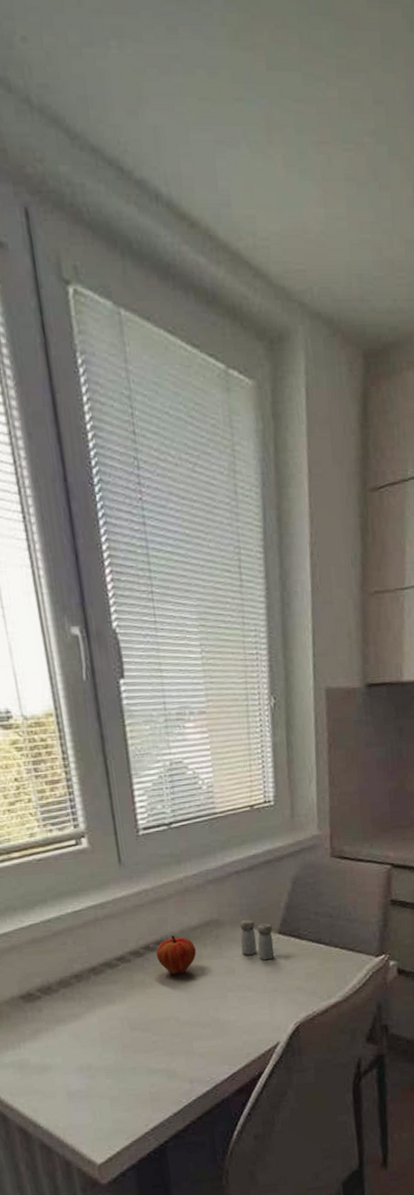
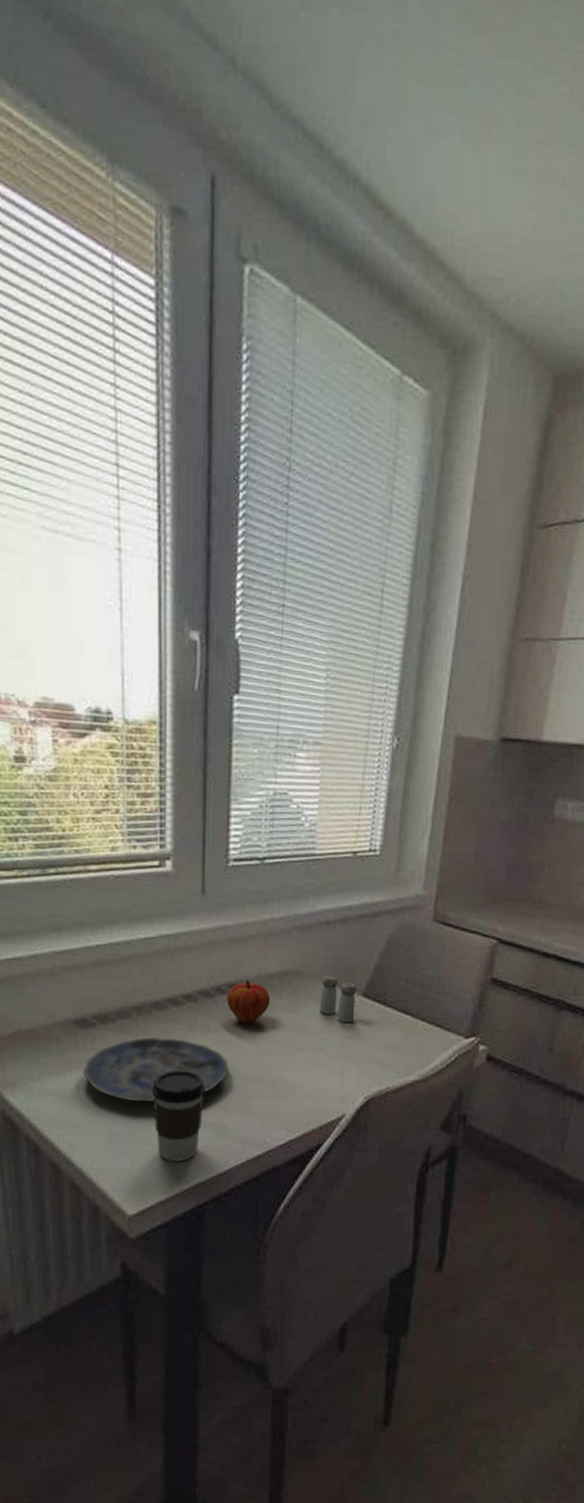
plate: none [35,998,169,1062] -> present [83,1037,229,1102]
coffee cup: none [100,1024,152,1110] -> present [151,1069,206,1162]

